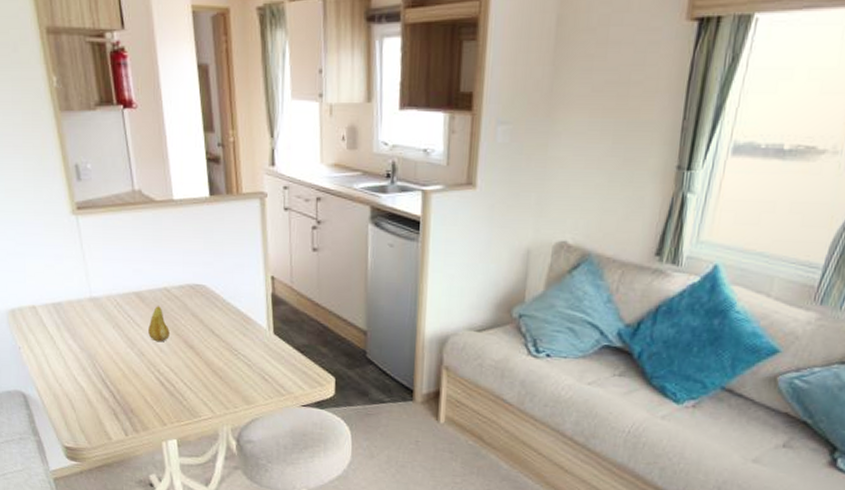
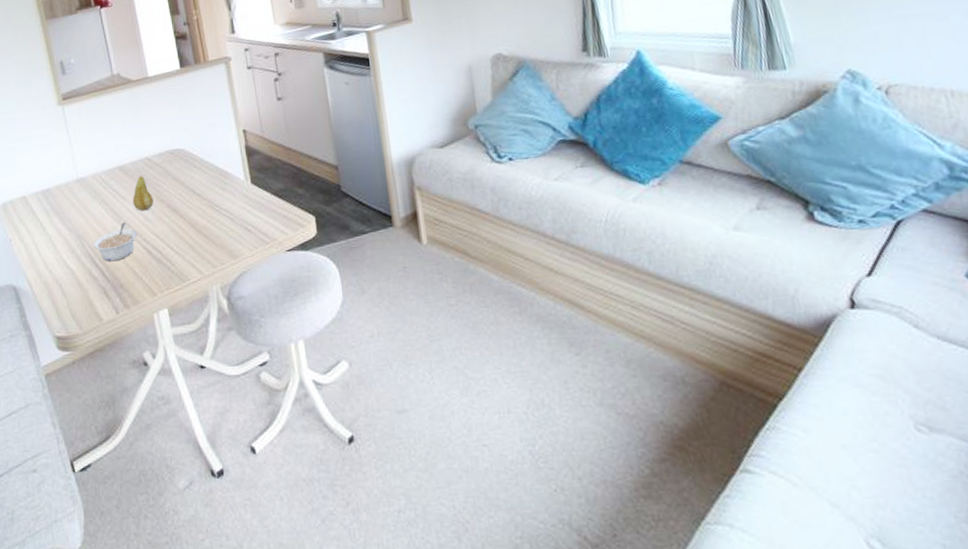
legume: none [105,350,151,387] -> present [93,222,137,262]

